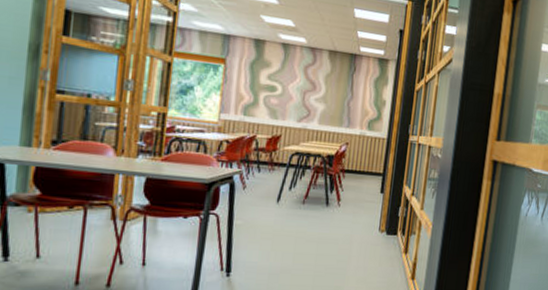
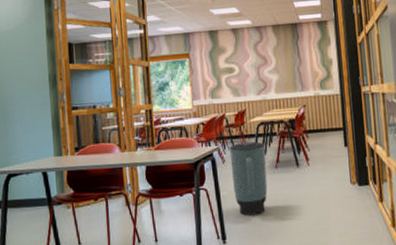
trash can: none [249,170,296,250] -> present [229,141,268,216]

